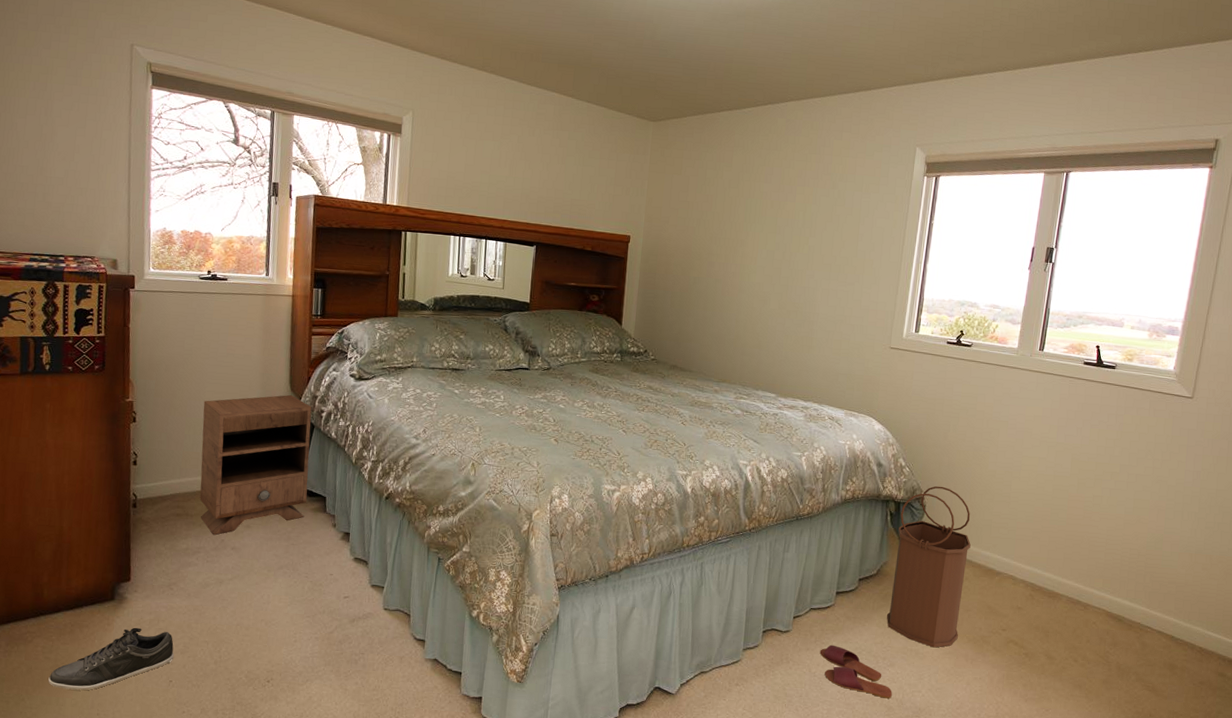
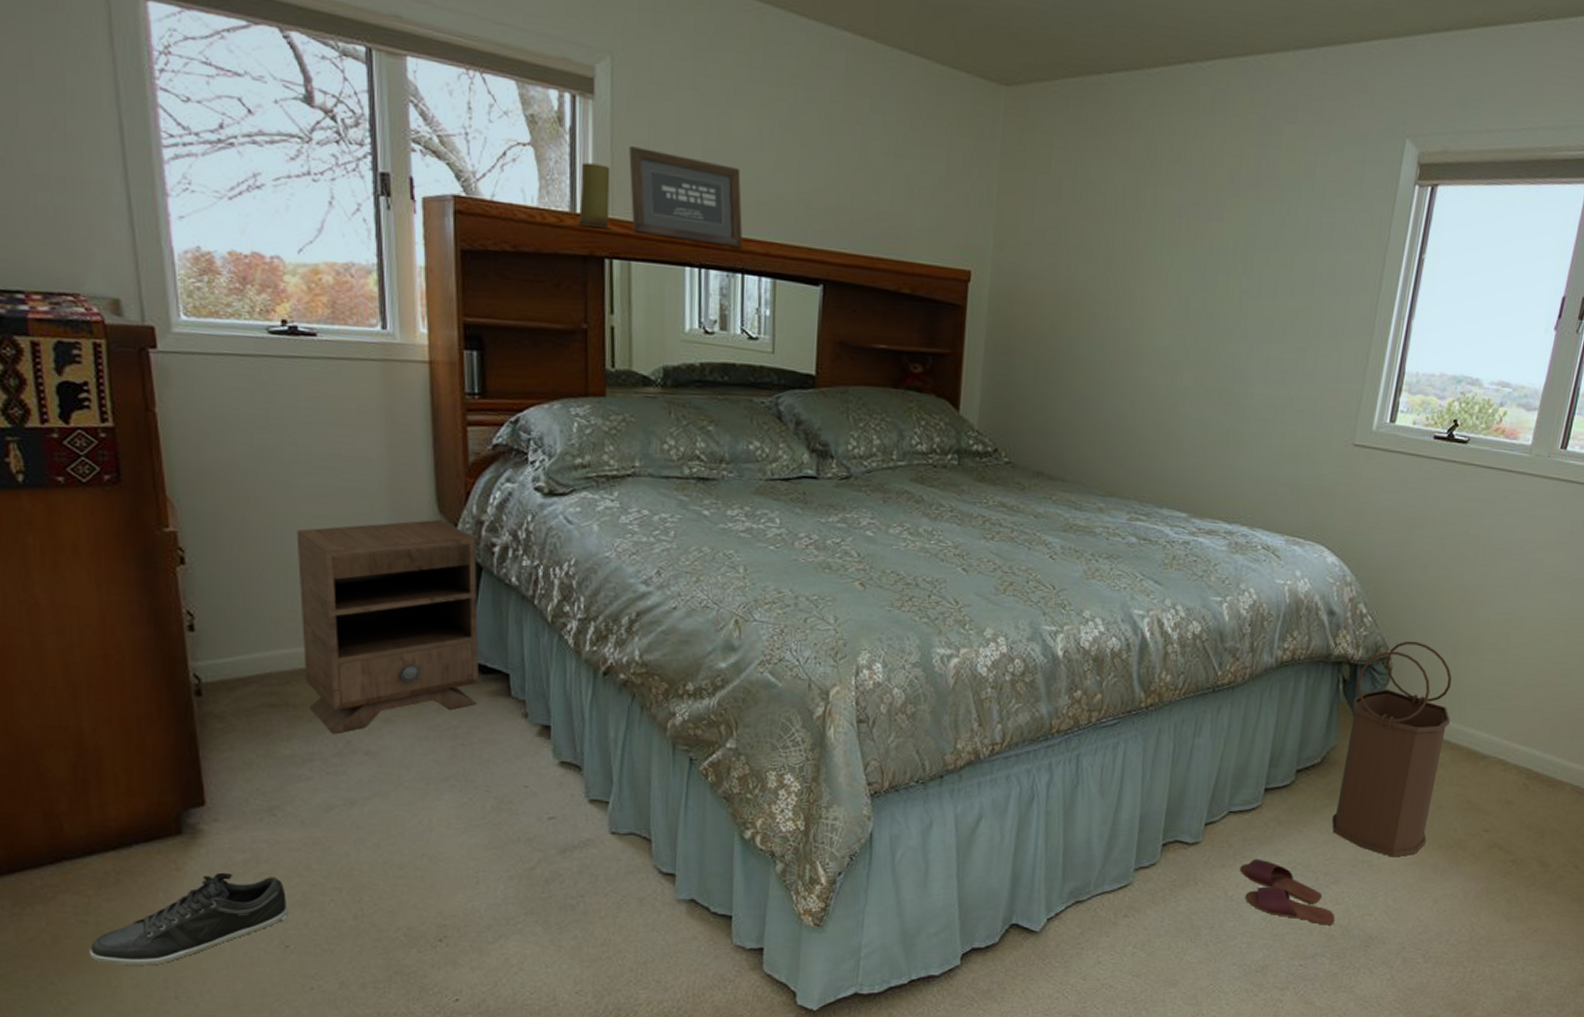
candle: none [385,174,409,215] -> present [575,162,614,231]
picture frame: none [419,164,487,224] -> present [629,146,743,249]

